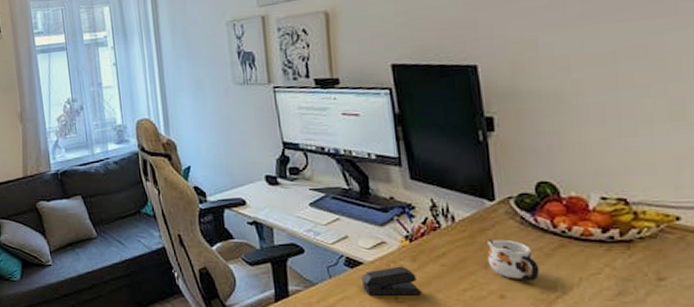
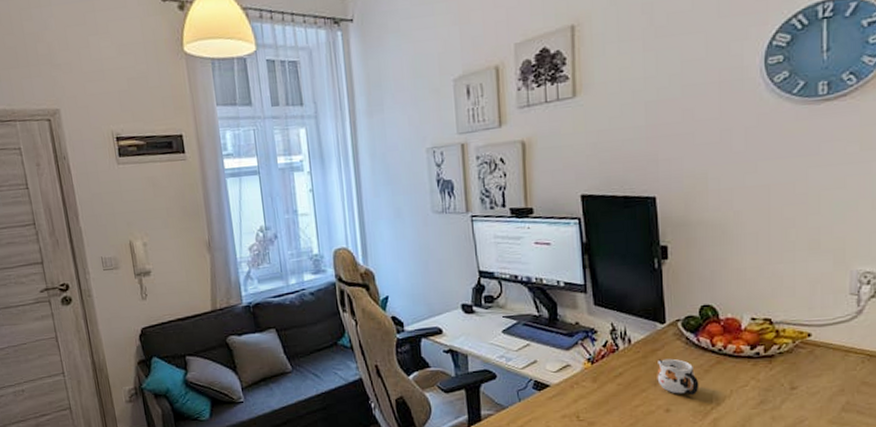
stapler: present [360,266,421,296] -> none [547,387,599,416]

